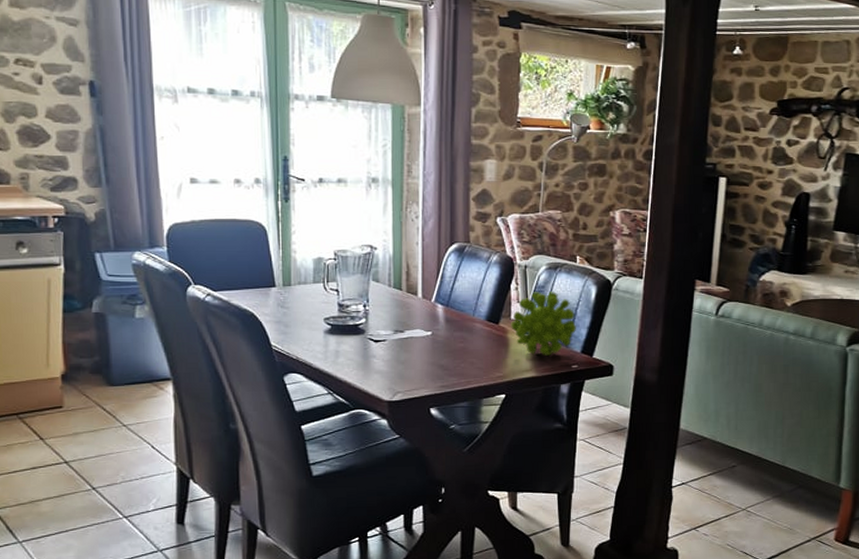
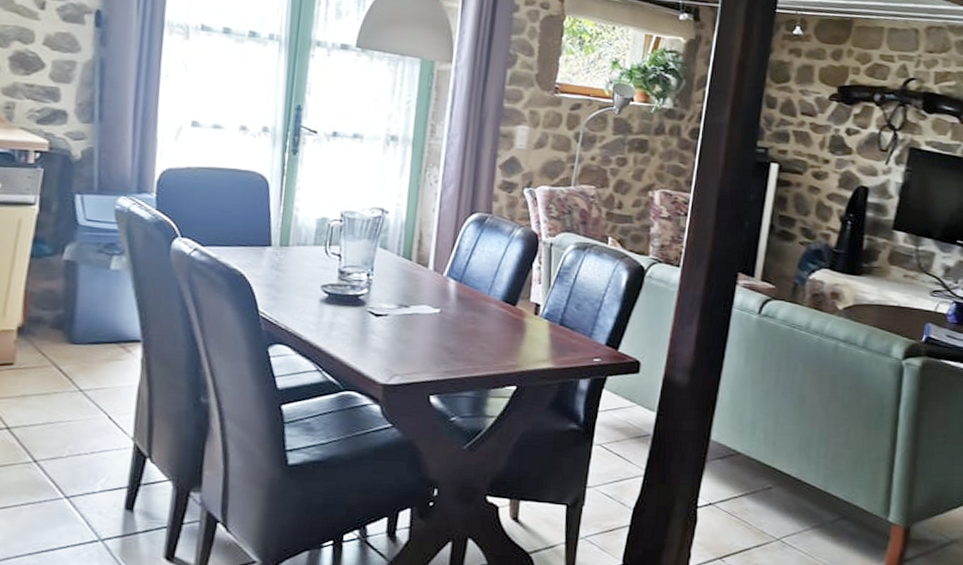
plant: present [511,292,576,356] -> none [529,273,602,346]

